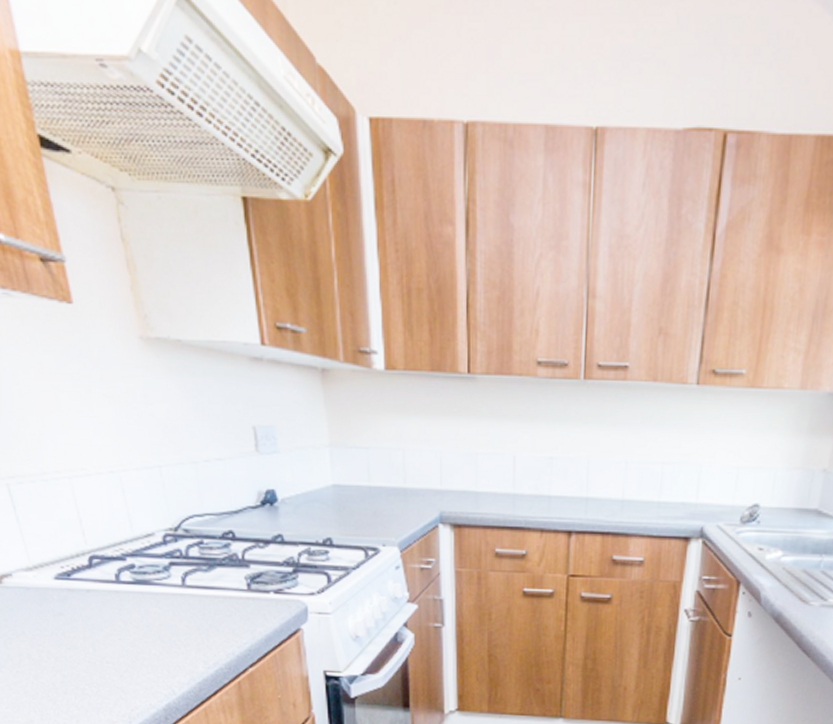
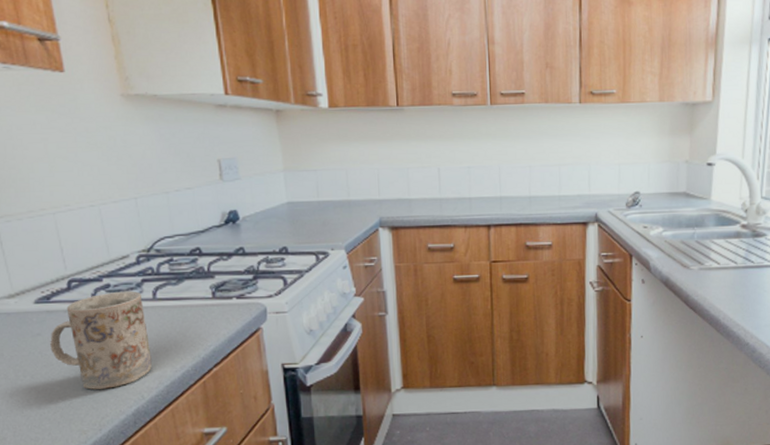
mug: none [73,573,183,680] -> present [50,291,152,390]

